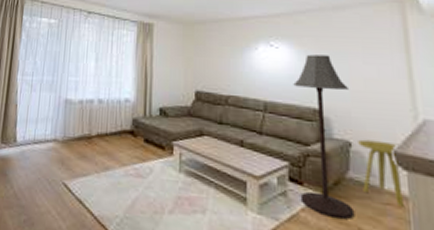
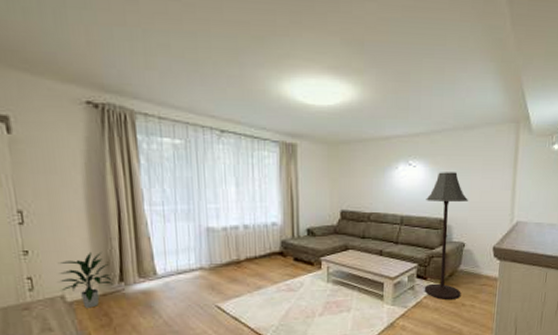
side table: present [358,139,404,207] -> none [469,240,498,285]

